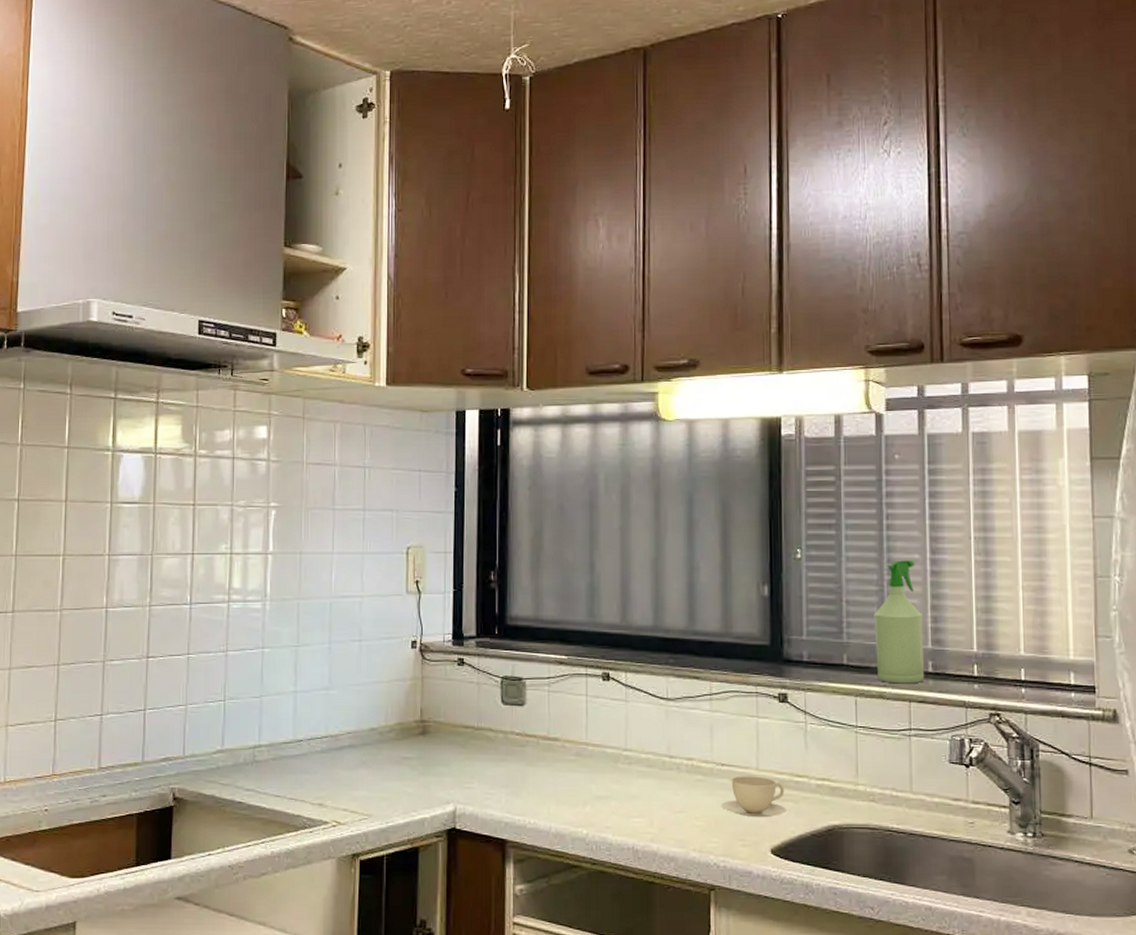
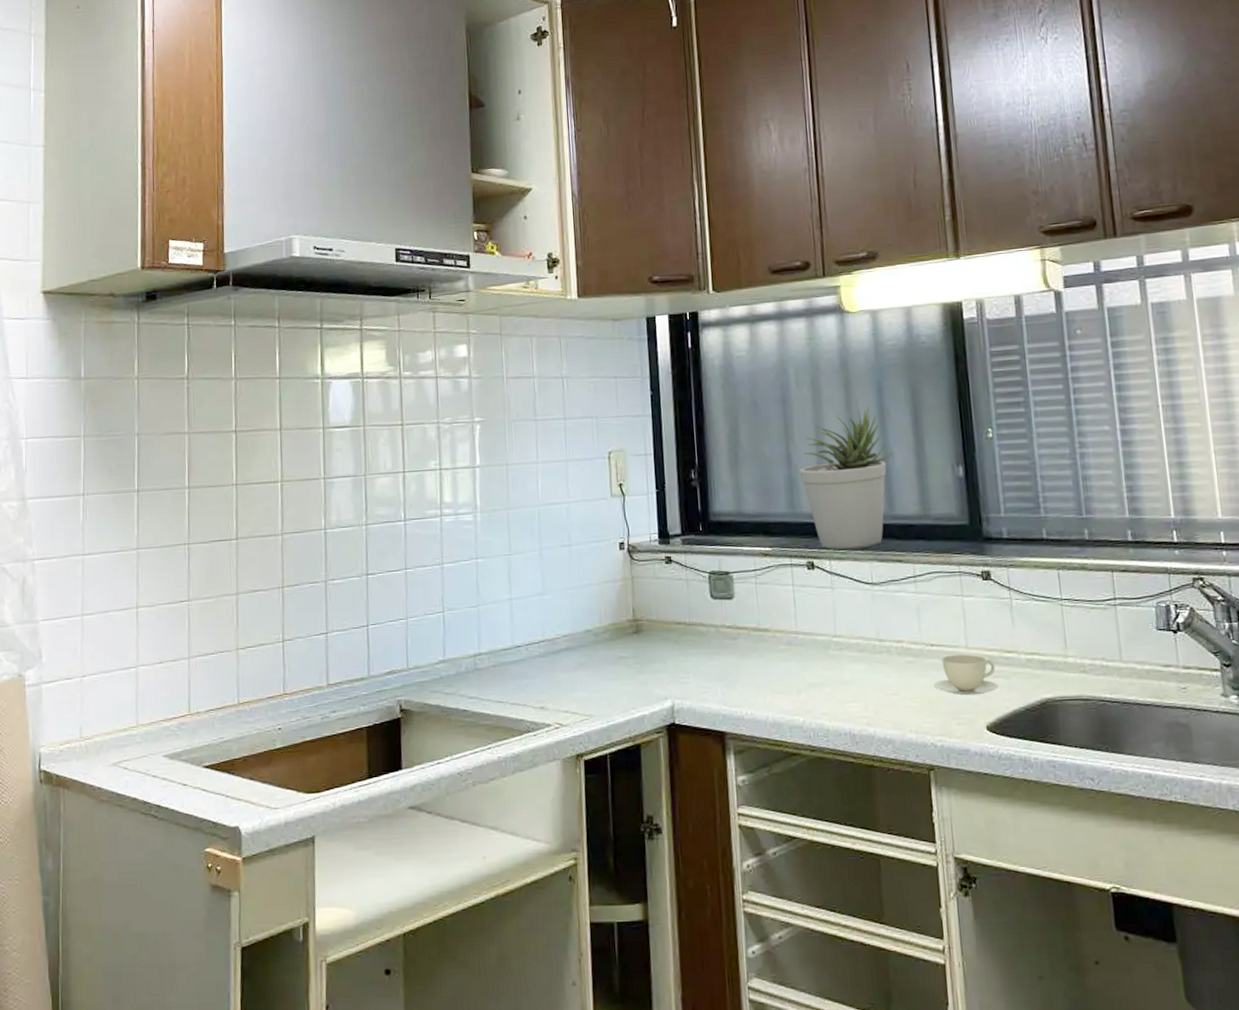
potted plant: none [602,518,699,663] -> present [799,406,893,551]
spray bottle: present [874,560,925,684] -> none [1069,432,1125,555]

